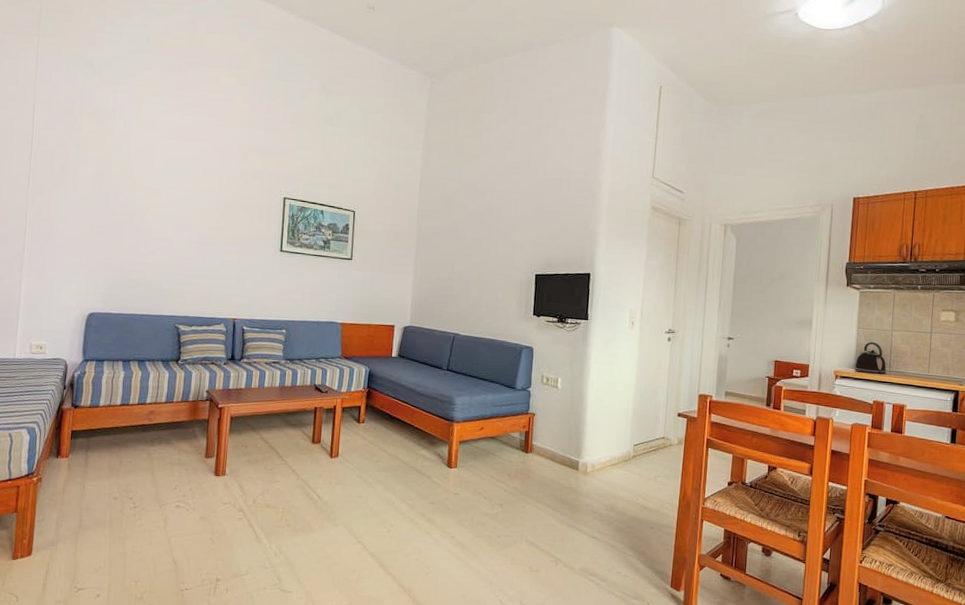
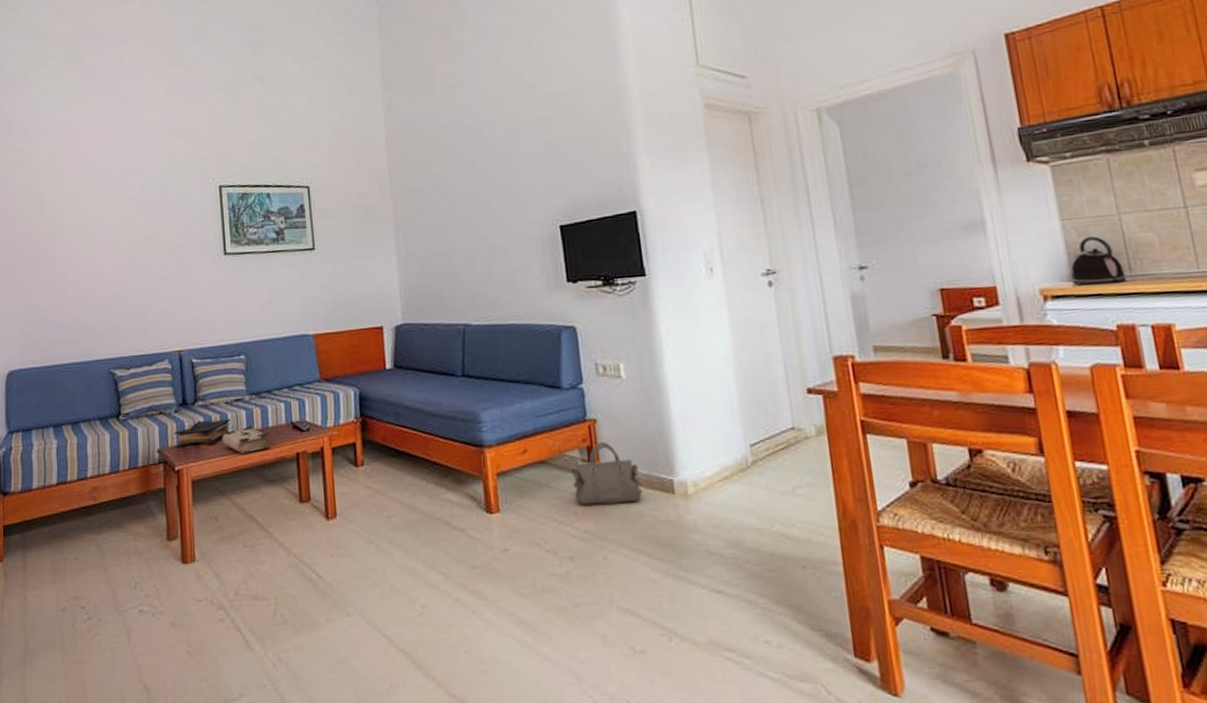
book: none [221,373,268,393] -> present [174,419,232,448]
book: none [259,382,296,403] -> present [222,426,270,454]
shoulder bag: none [511,429,558,473] -> present [571,441,644,505]

